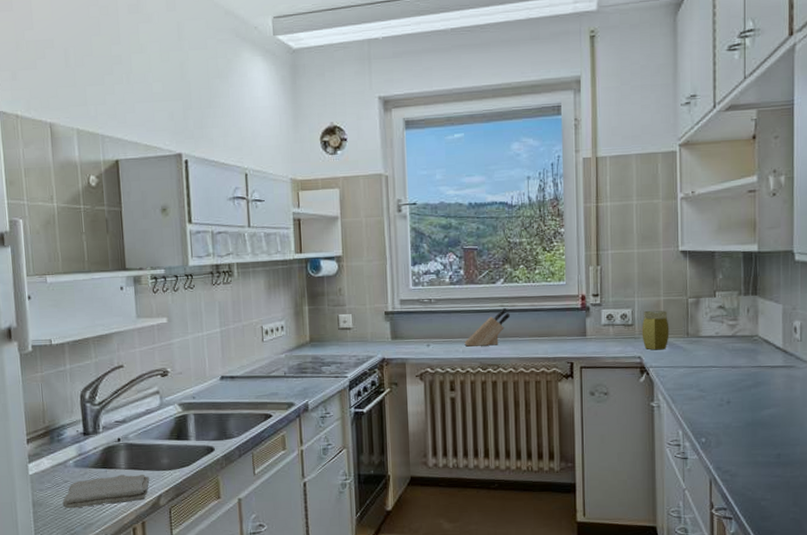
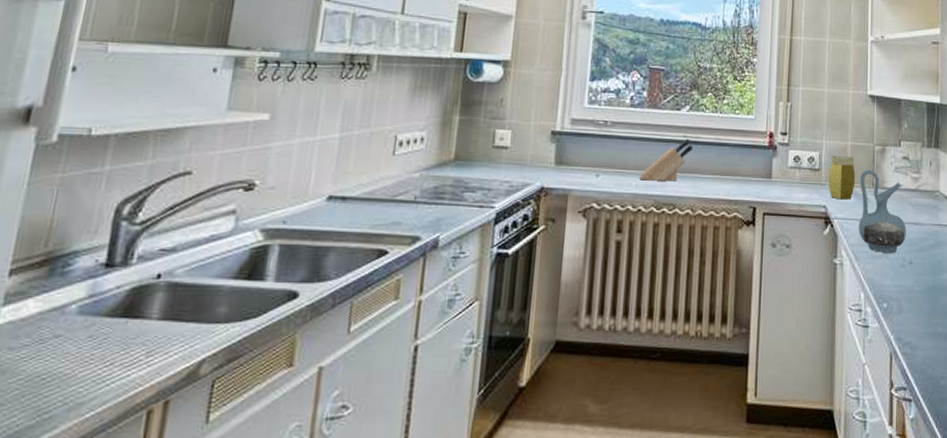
washcloth: present [62,474,150,509] -> none [41,327,193,379]
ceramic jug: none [674,320,723,395] -> present [858,169,906,253]

